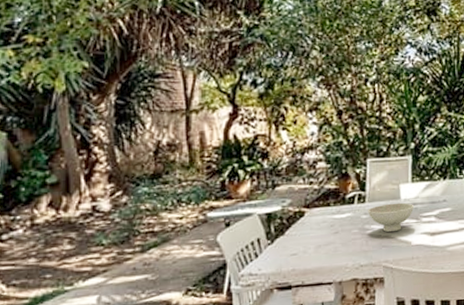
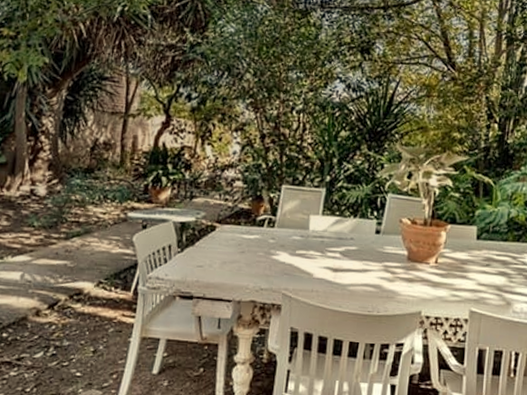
bowl: present [368,202,415,232] -> none [275,232,322,261]

